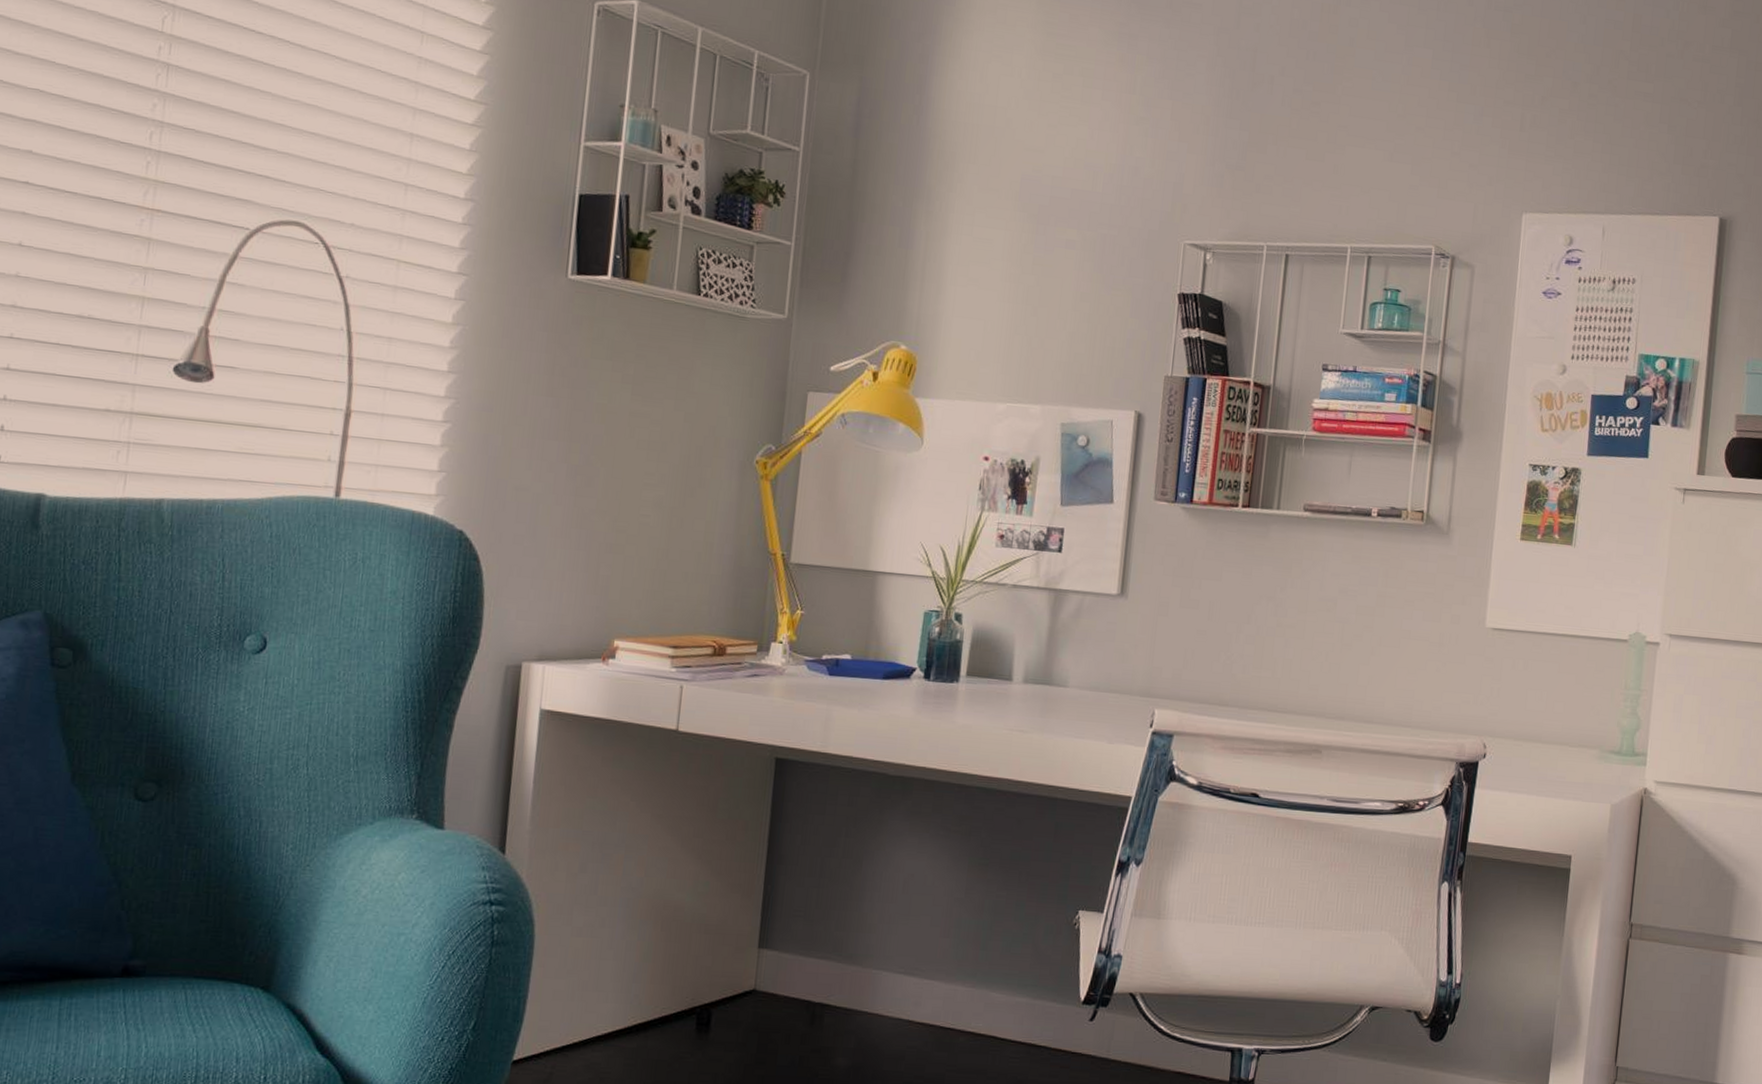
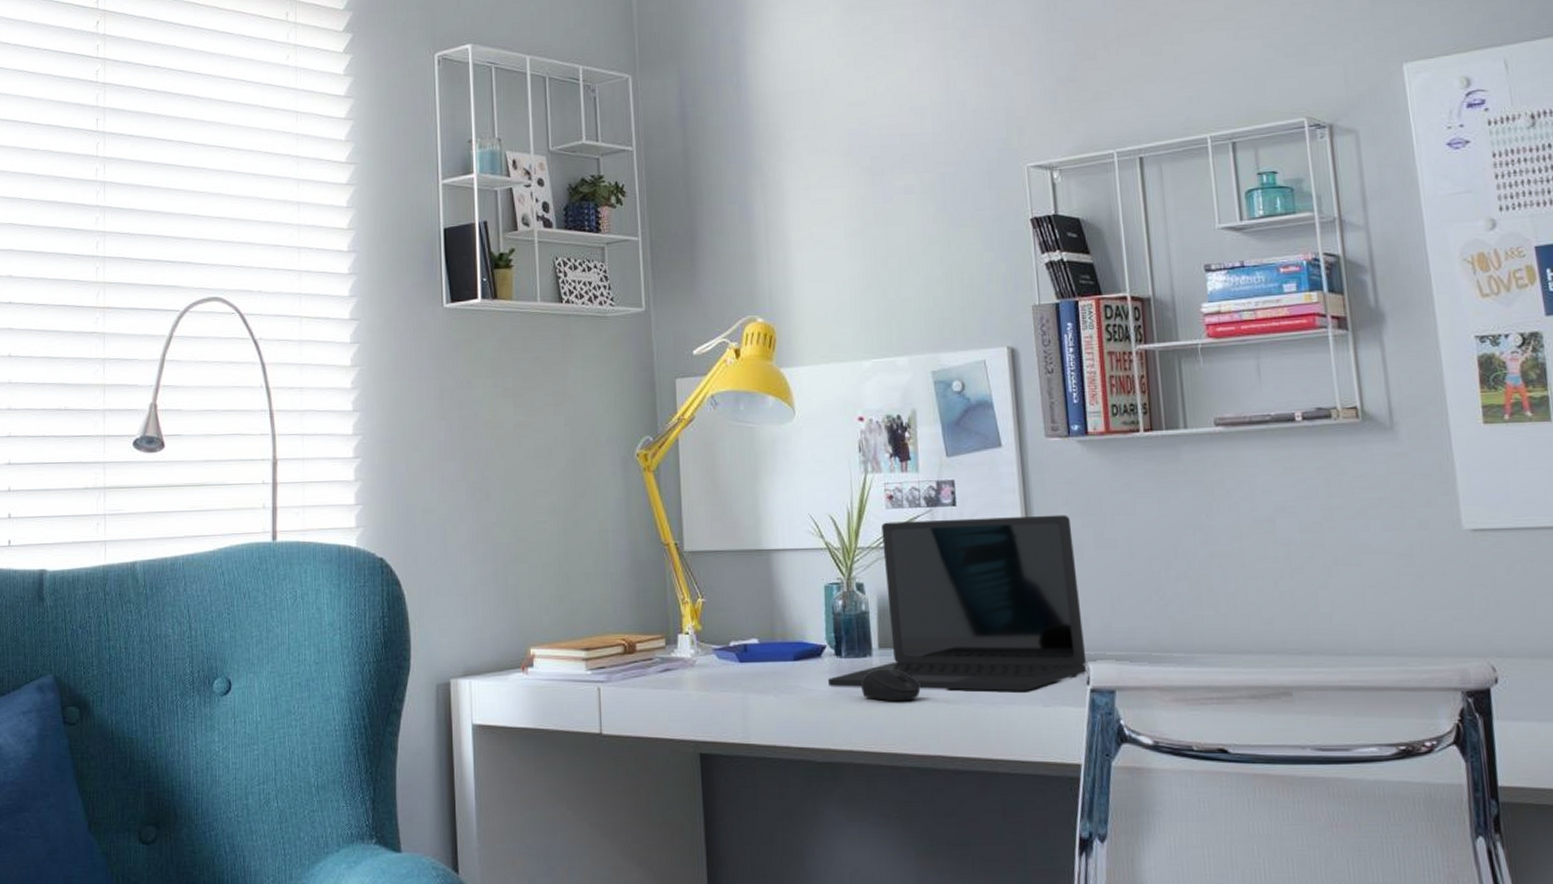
laptop: none [913,559,1163,728] -> present [828,514,1087,691]
computer mouse: none [943,693,1000,727] -> present [861,667,921,702]

